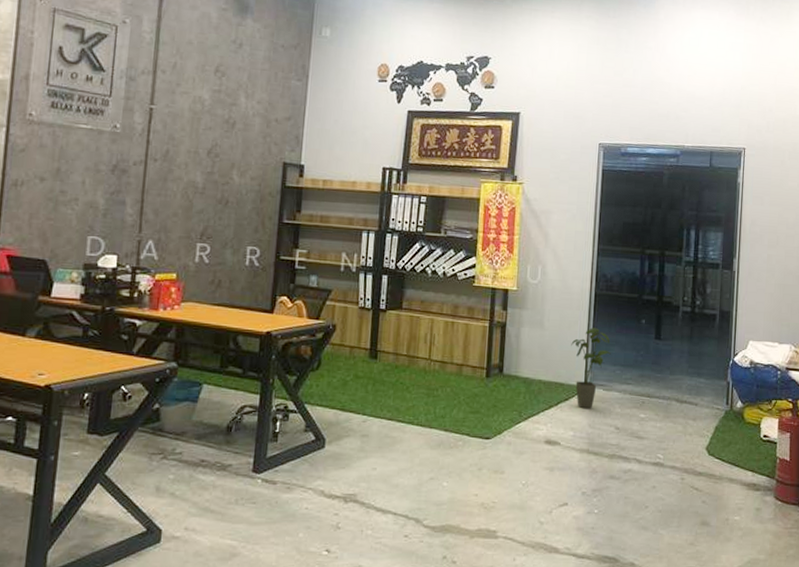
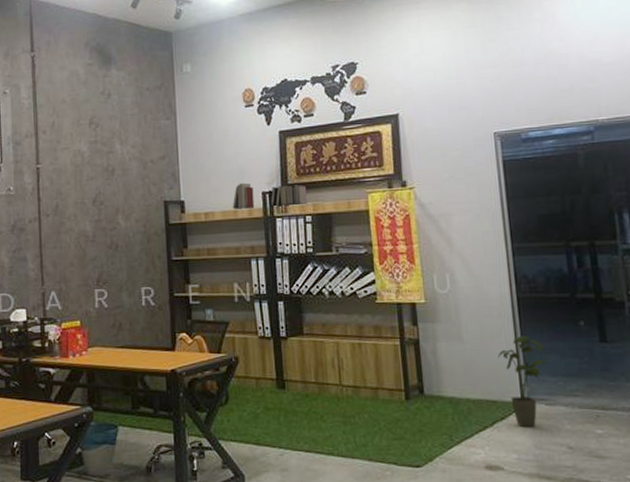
books: none [351,155,375,182] -> present [232,182,255,210]
books: none [389,163,426,186] -> present [270,183,308,207]

